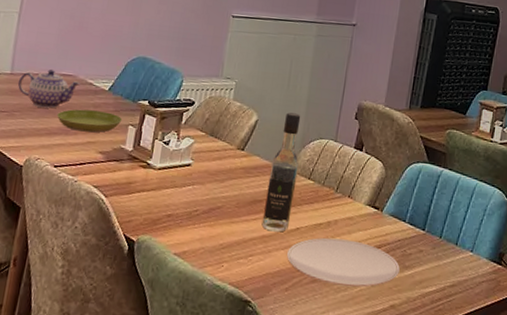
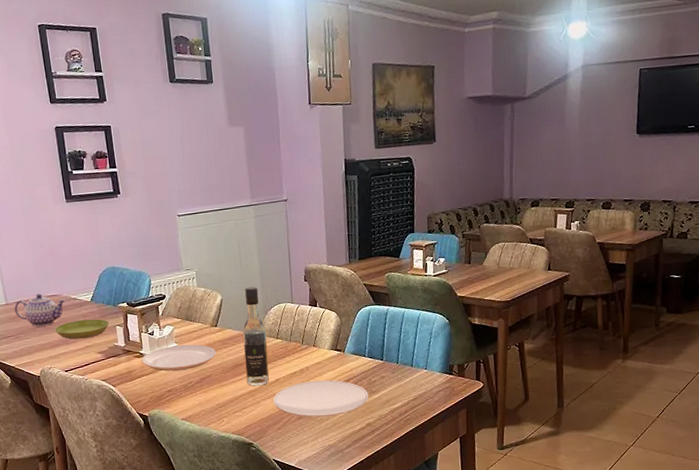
plate: none [146,162,235,195] -> present [141,344,216,371]

